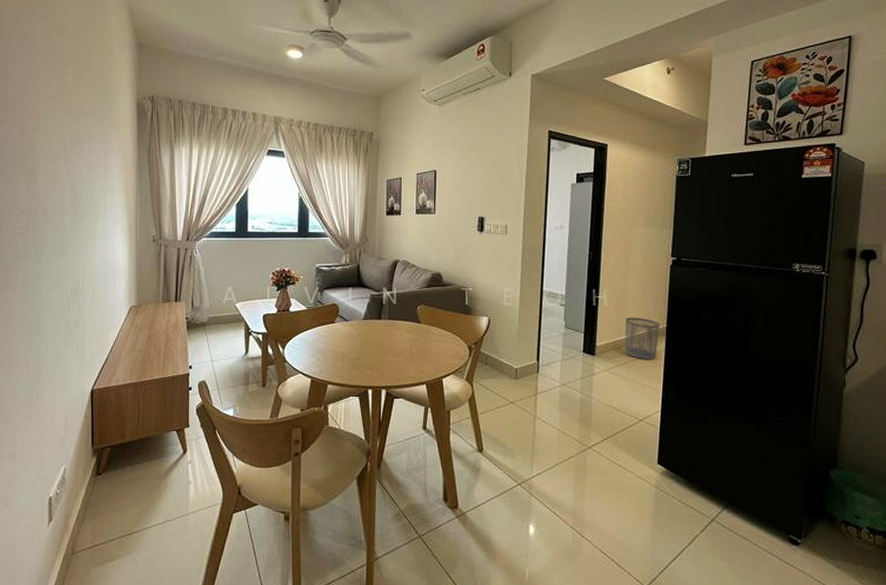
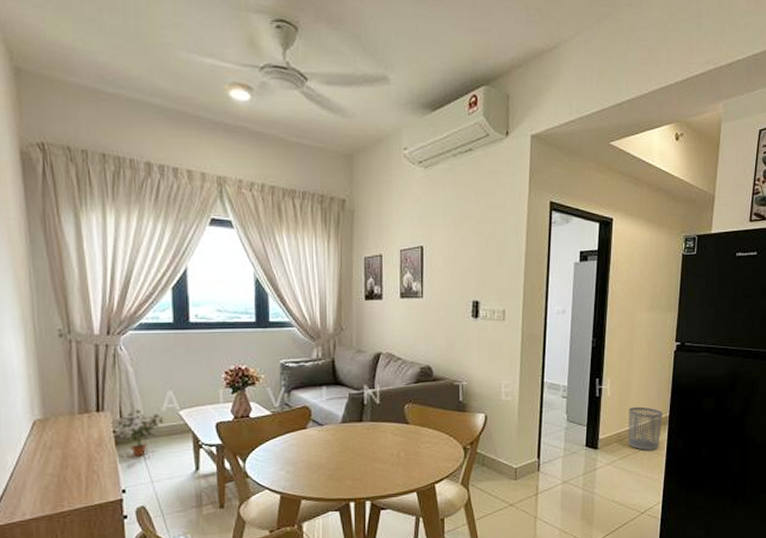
potted plant: none [184,300,224,339] -> present [109,409,164,457]

